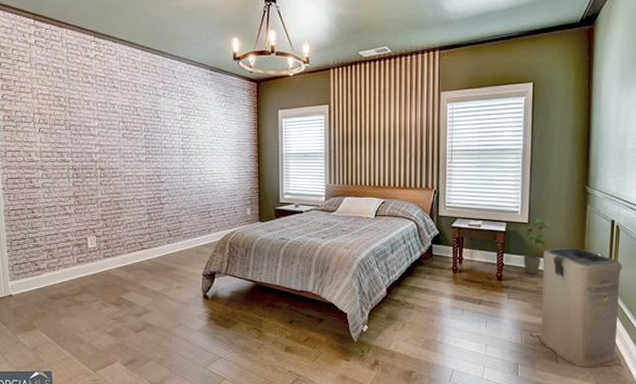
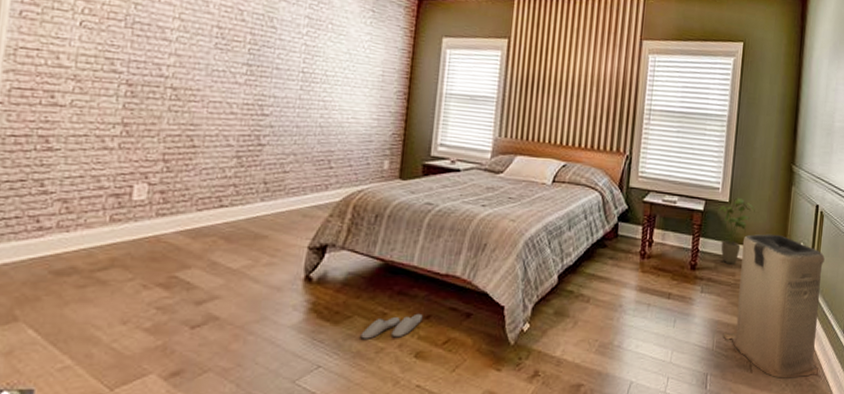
slippers: none [246,319,288,338] -> present [360,313,423,339]

